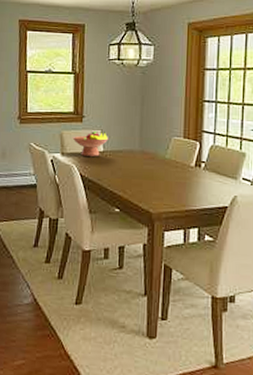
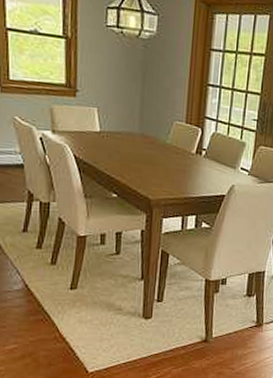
fruit bowl: present [72,130,109,156] -> none [64,108,106,137]

